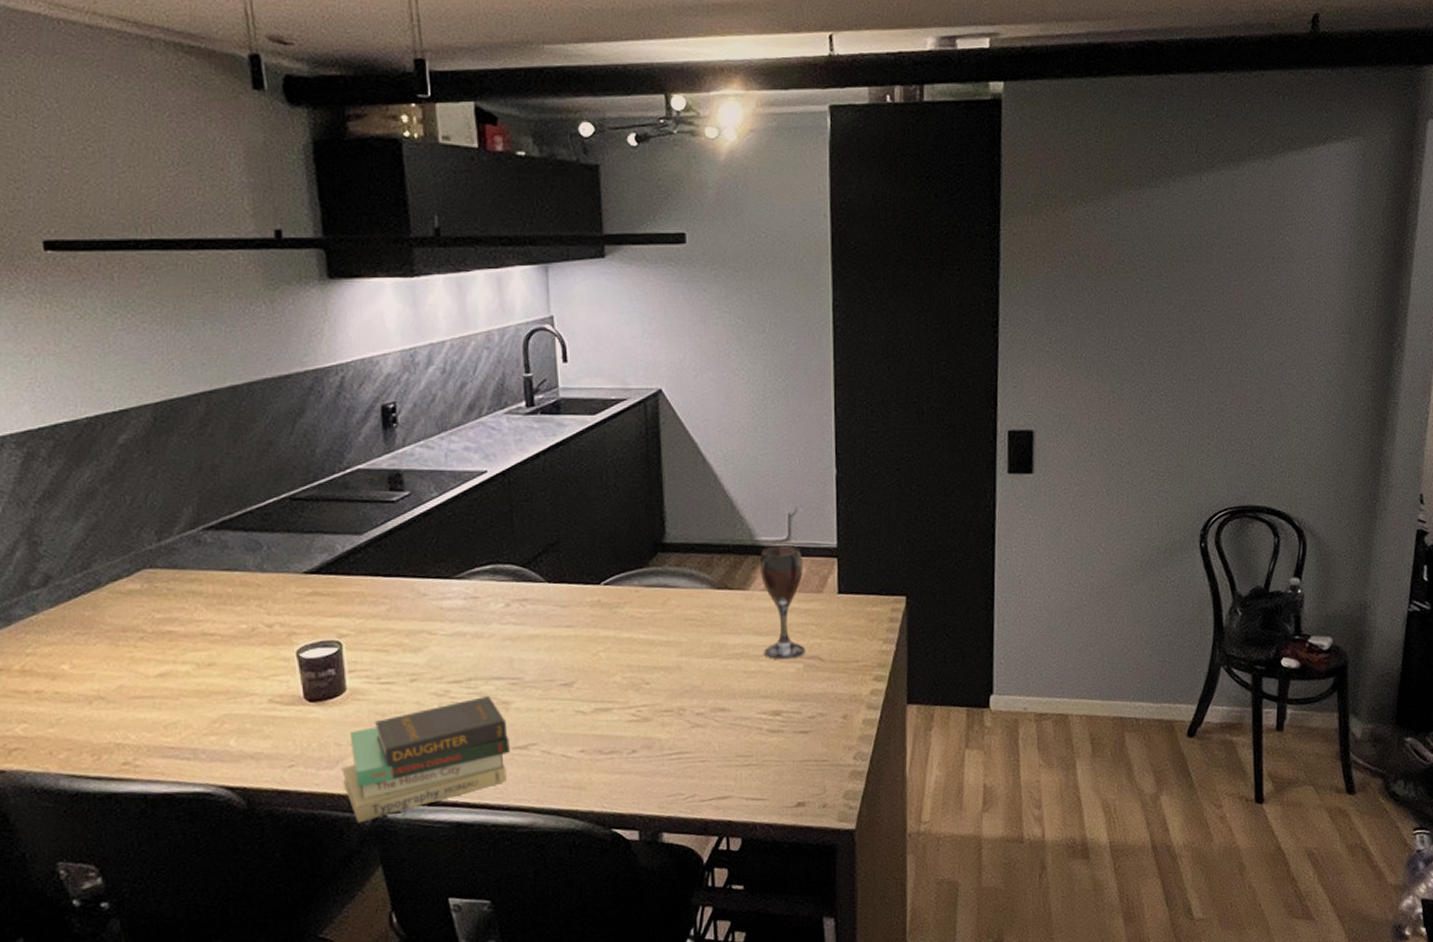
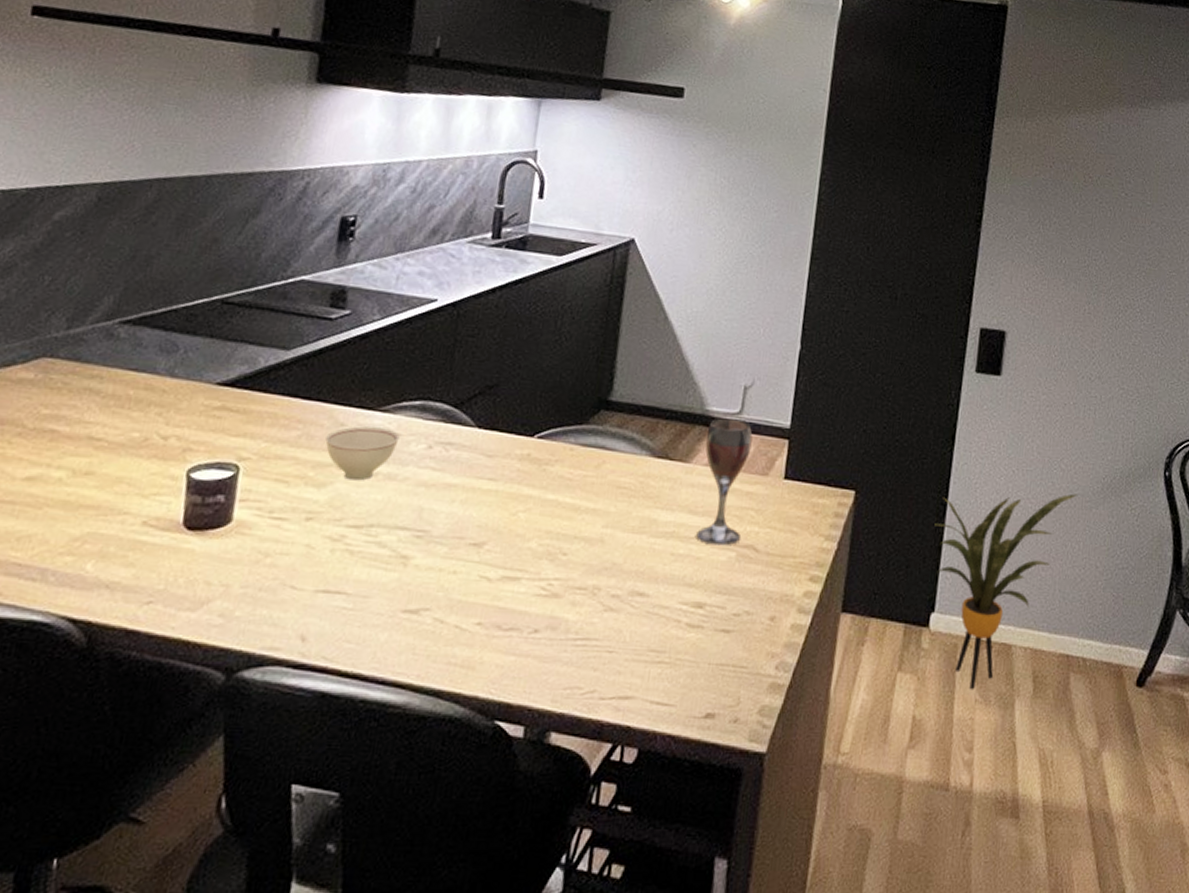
books: present [341,695,510,824] -> none [203,546,401,681]
bowl: none [412,593,479,643] -> present [325,426,400,481]
house plant: none [984,574,1117,757] -> present [934,494,1077,690]

